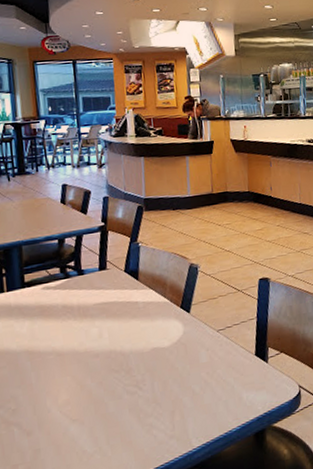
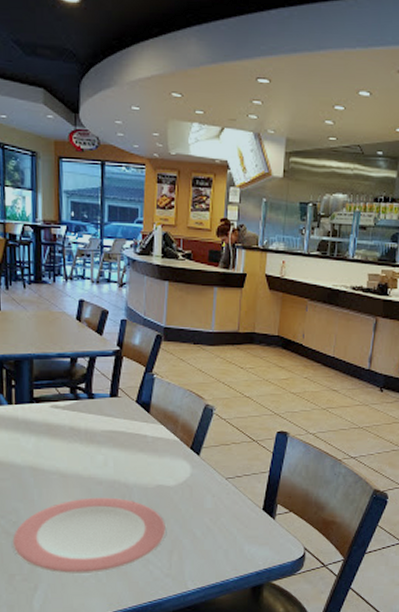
plate: none [12,367,166,456] -> present [12,497,166,575]

